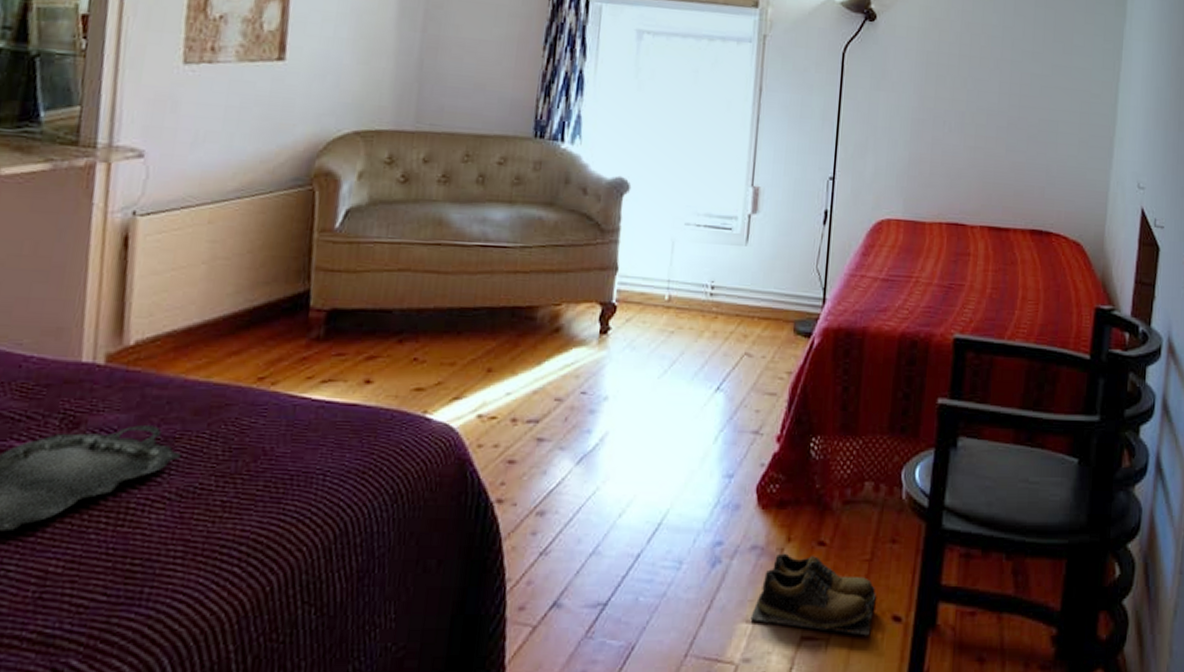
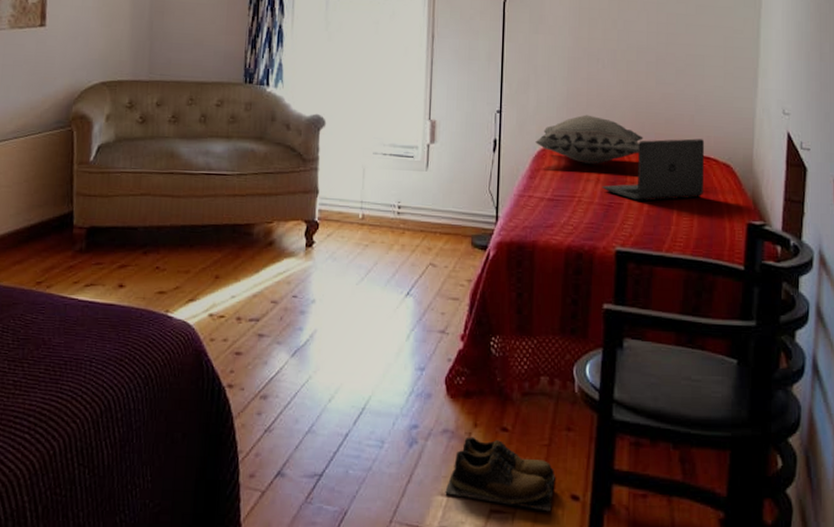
decorative pillow: none [871,184,990,241] -> present [535,114,644,165]
laptop: none [942,213,1055,283] -> present [602,138,705,202]

